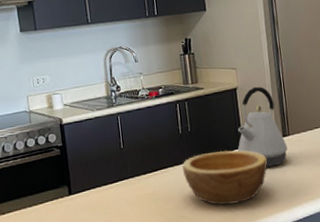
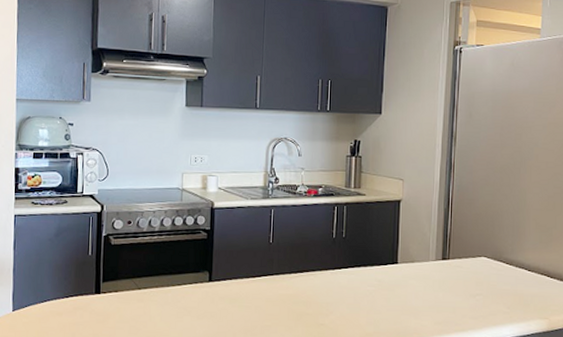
bowl: present [181,150,267,205] -> none [330,262,420,321]
kettle: present [237,86,288,168] -> none [391,202,445,289]

